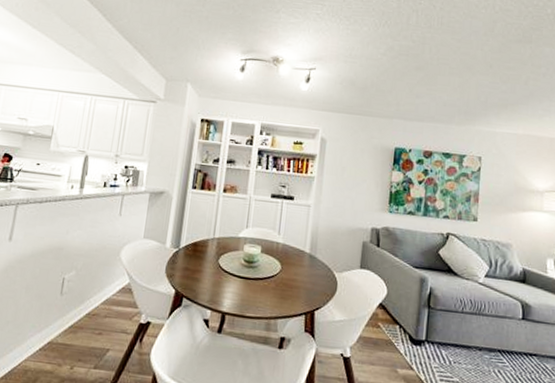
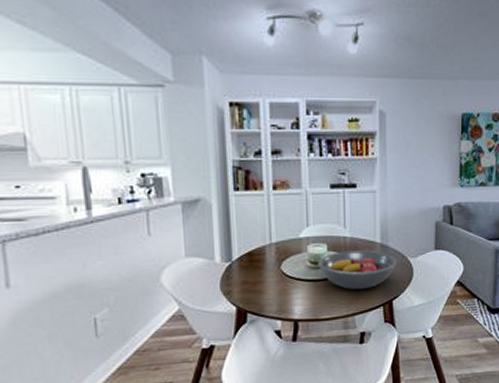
fruit bowl: none [251,255,322,295] -> present [318,250,396,290]

